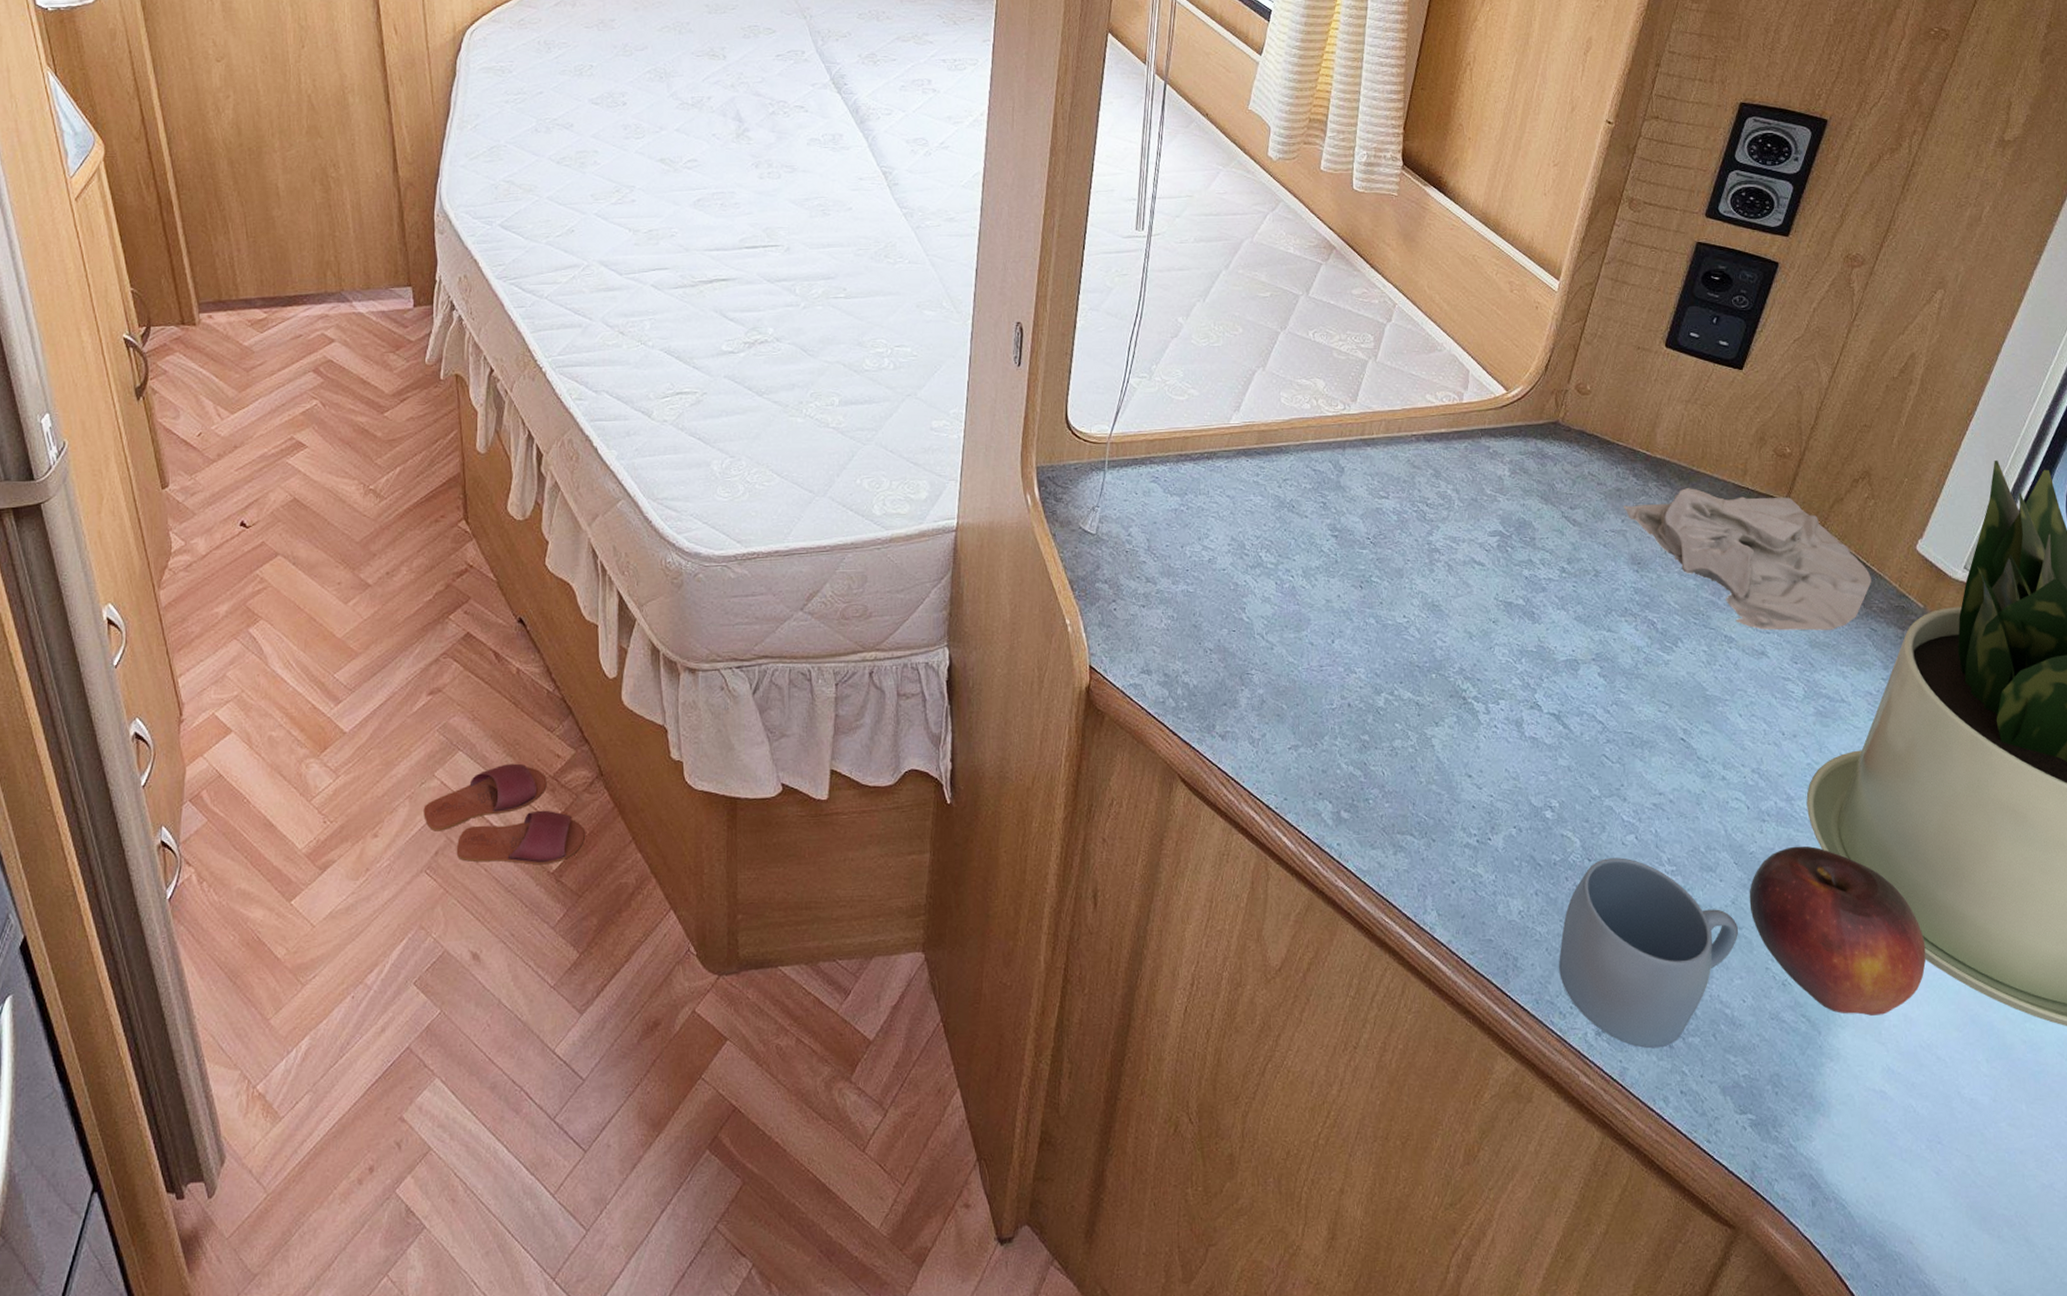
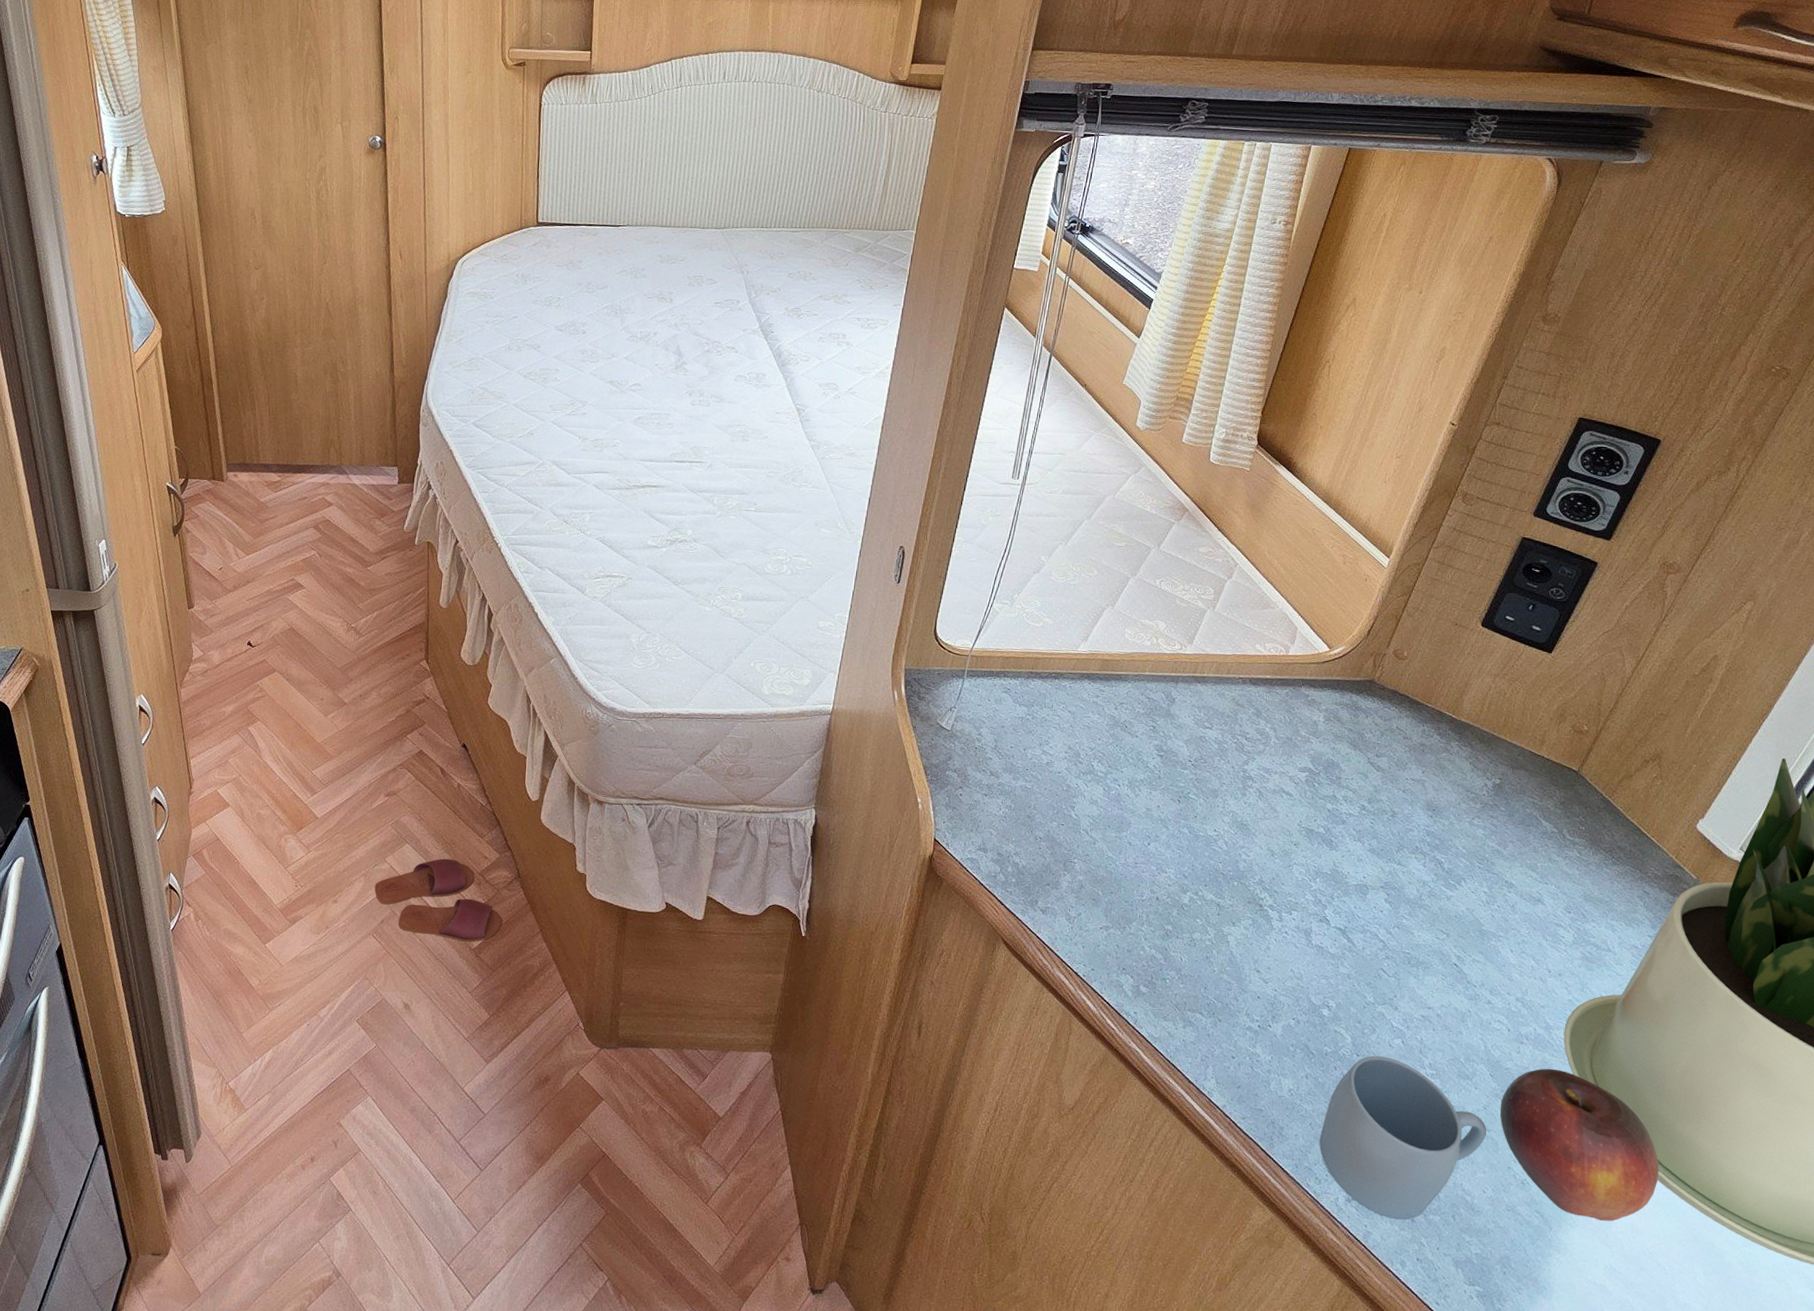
tissue: present [1623,488,1872,631] -> none [1425,750,1650,888]

